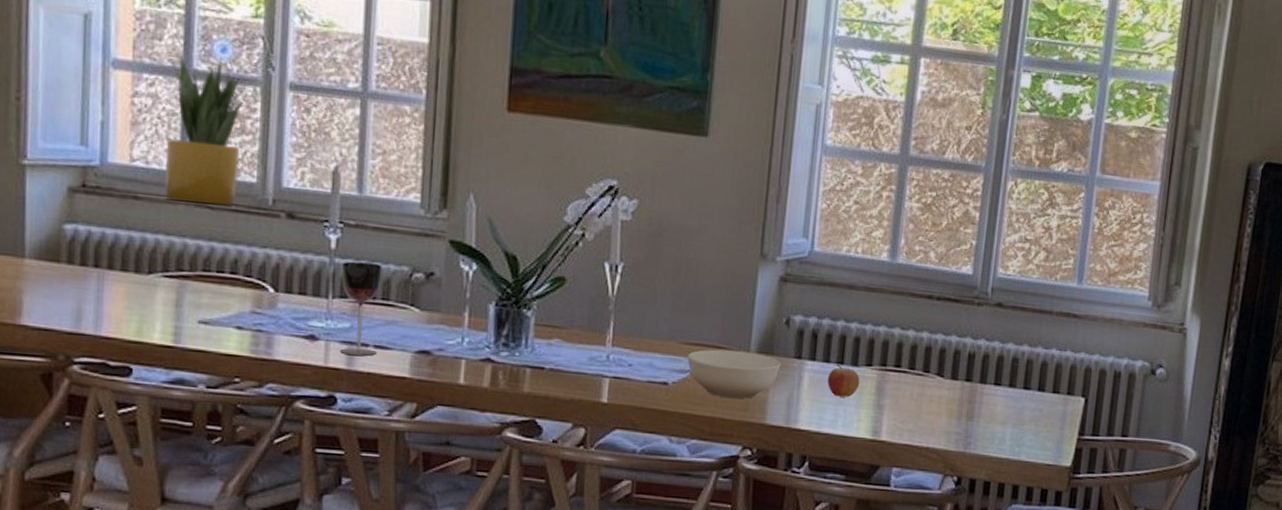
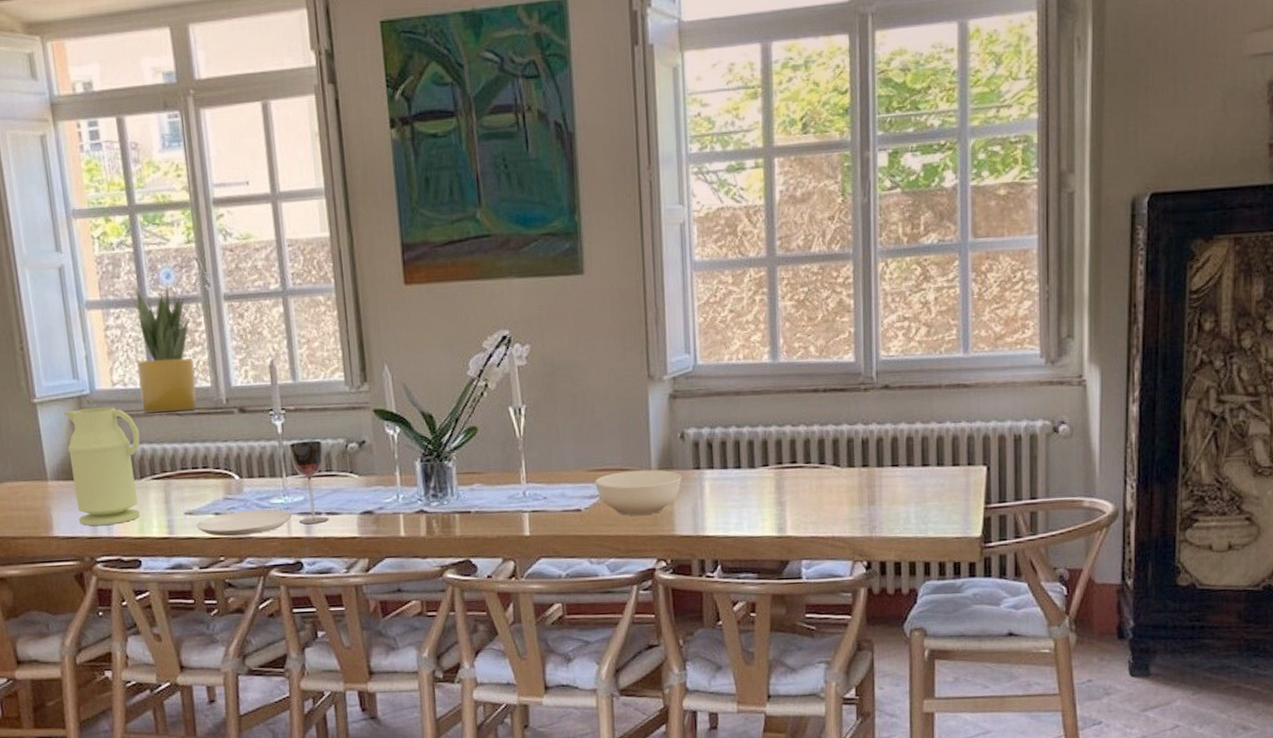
water jug: none [58,181,156,322] -> present [63,407,140,526]
plate: none [210,328,332,358] -> present [196,509,292,537]
fruit: present [827,365,860,397] -> none [727,470,759,500]

